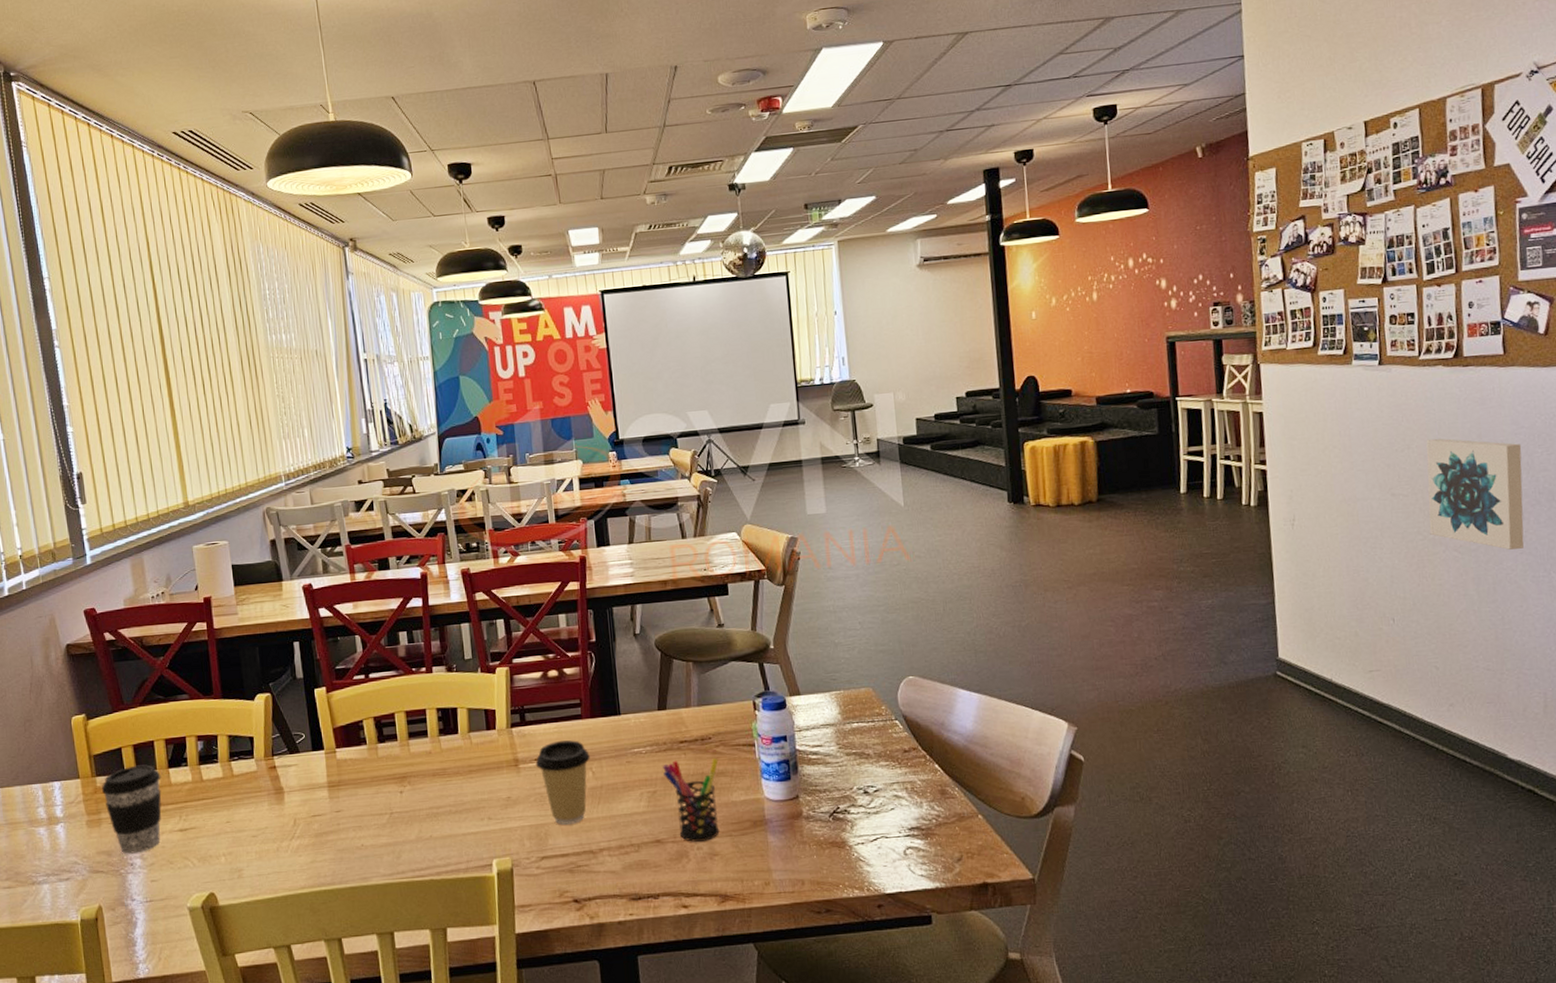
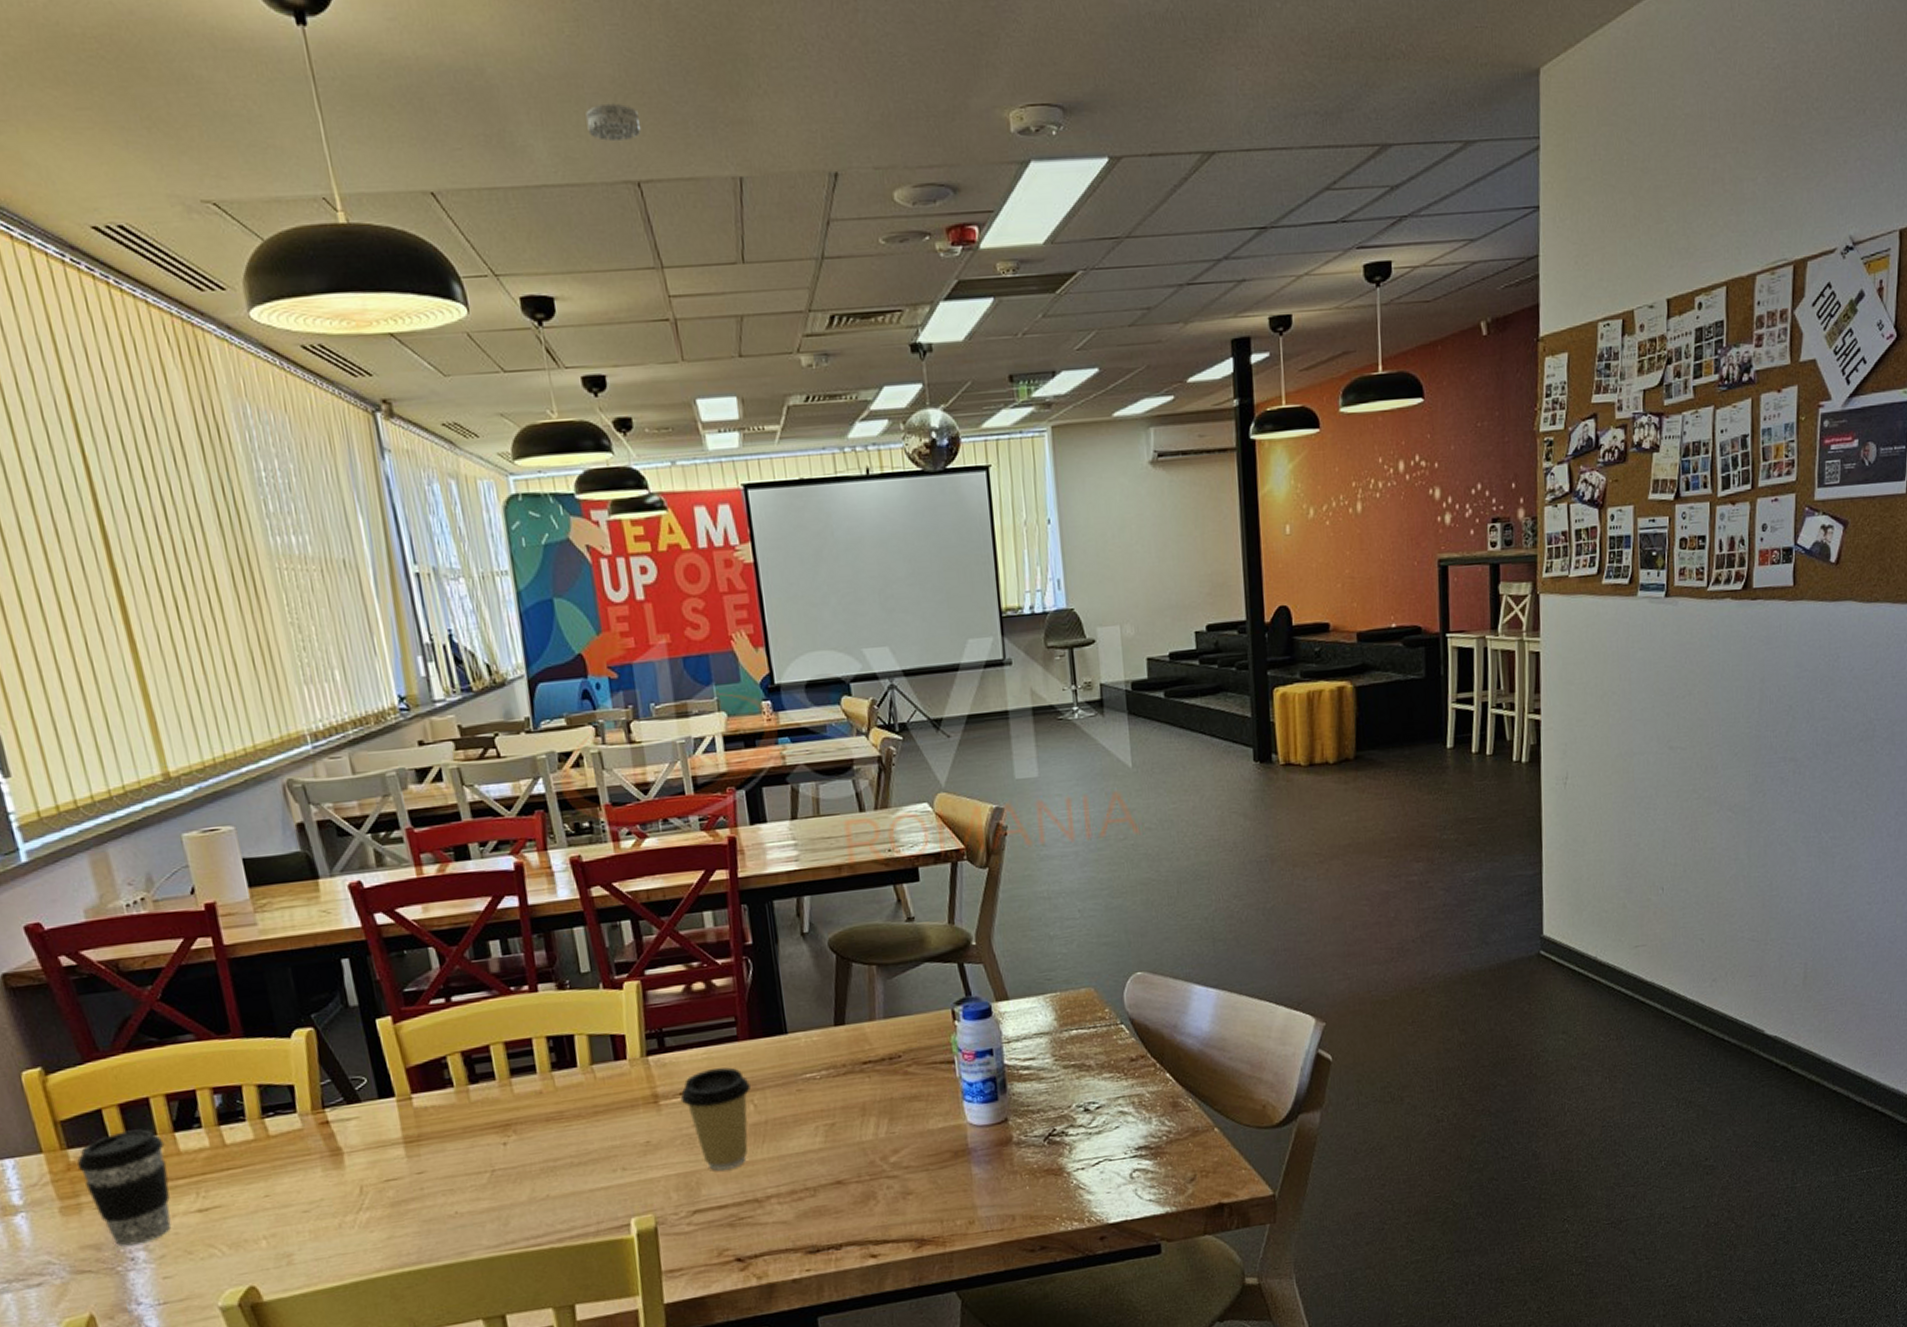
smoke detector: none [499,29,537,55] -> present [586,103,641,142]
pen holder: present [663,757,720,842] -> none [842,1079,914,1181]
wall art: present [1426,438,1524,550] -> none [1705,682,1803,808]

